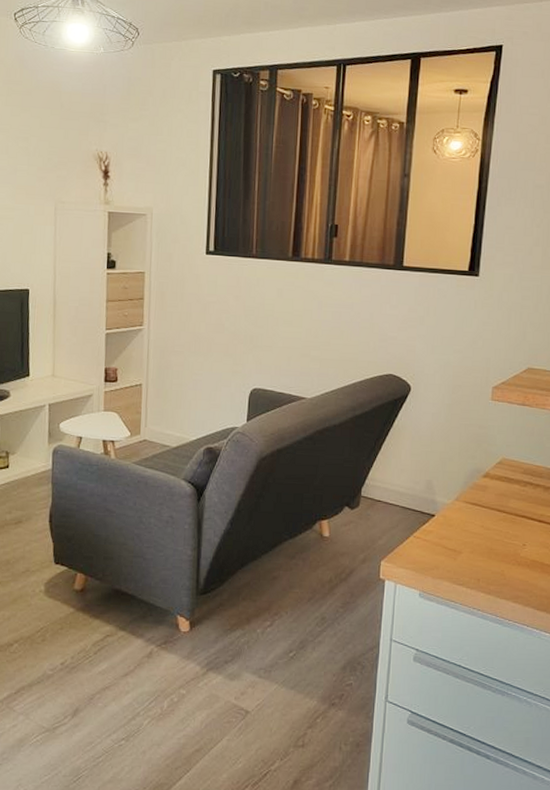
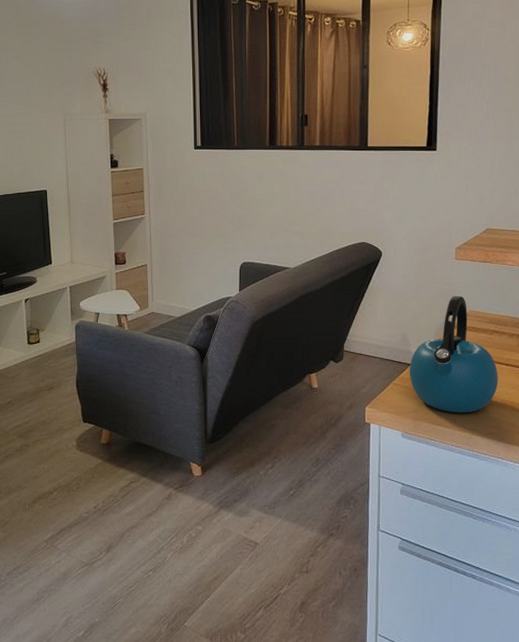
kettle: none [432,440,530,573] -> present [409,295,498,413]

